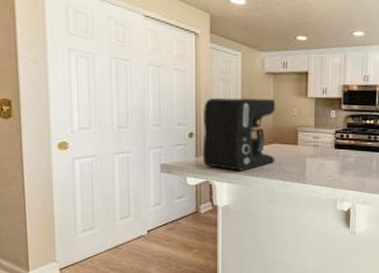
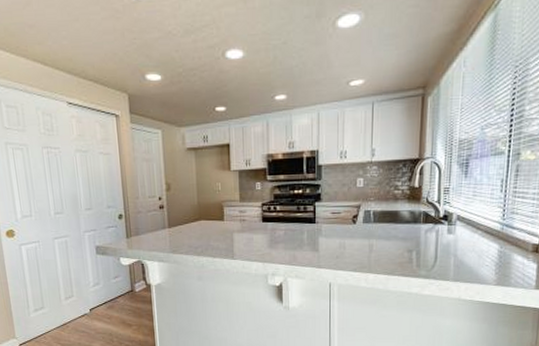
coffee maker: present [202,97,276,171] -> none [130,175,202,250]

